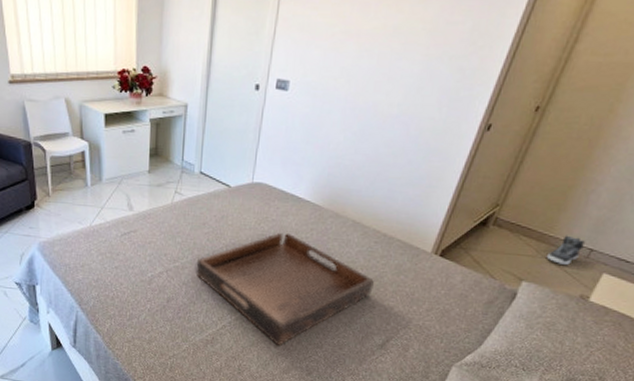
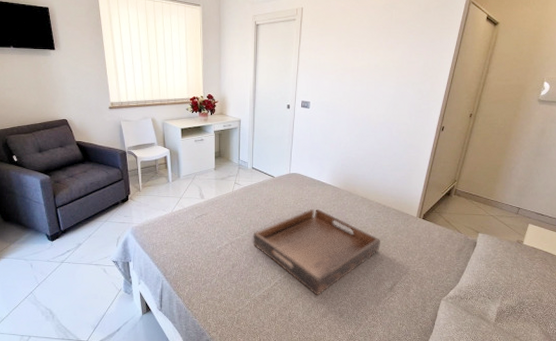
sneaker: present [546,235,586,265] -> none [491,199,515,219]

